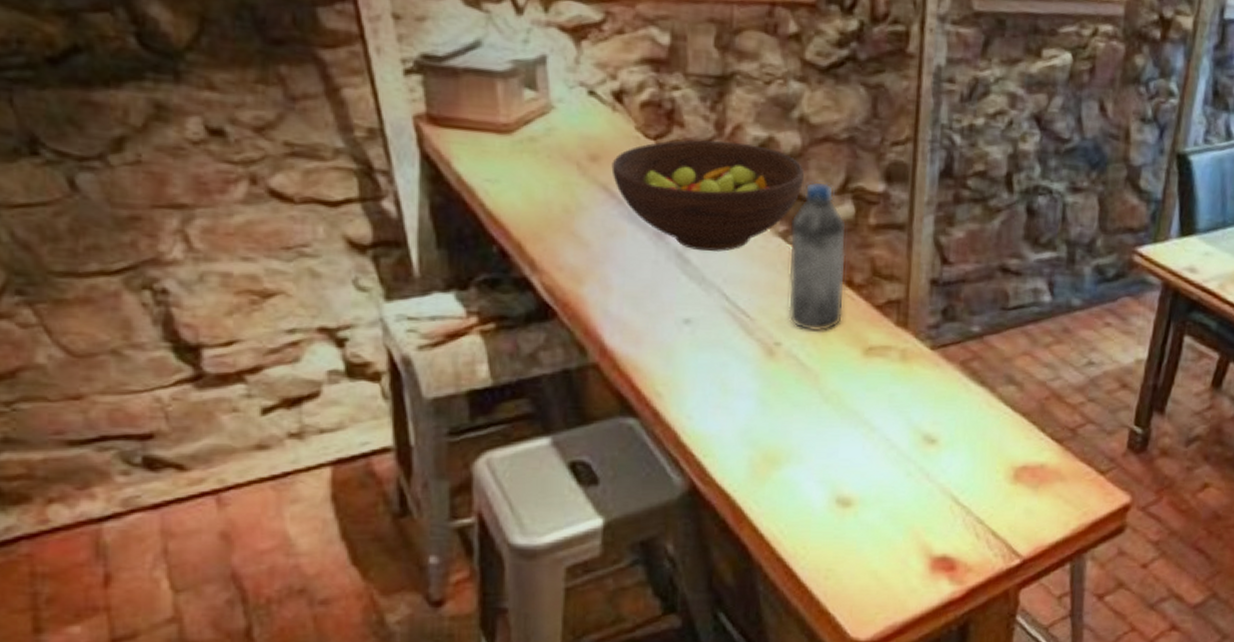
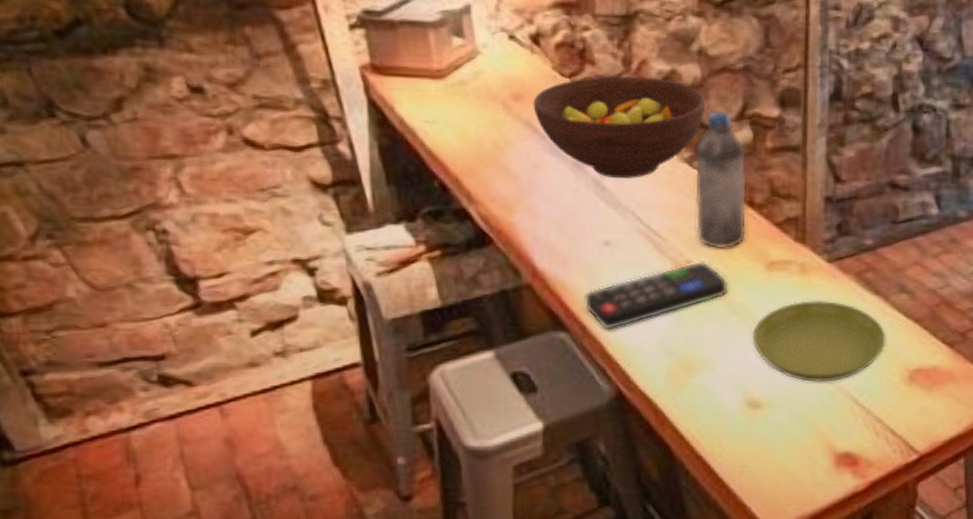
remote control: none [657,343,821,417] -> present [584,261,729,330]
saucer: none [844,389,991,479] -> present [752,300,886,382]

